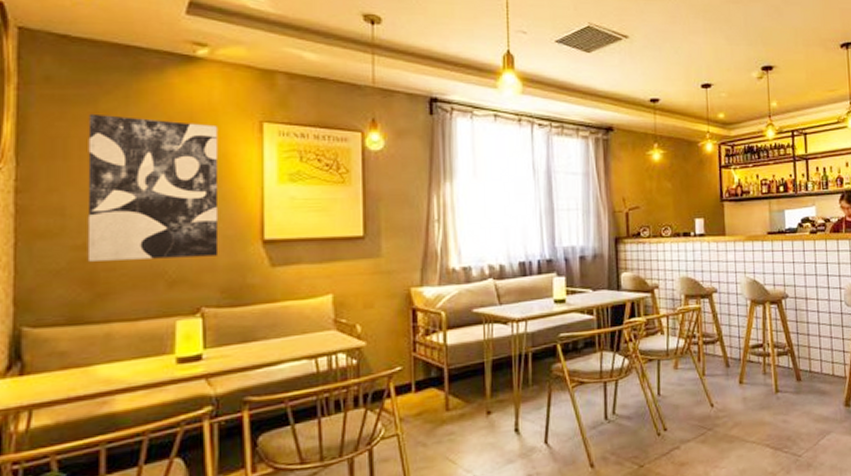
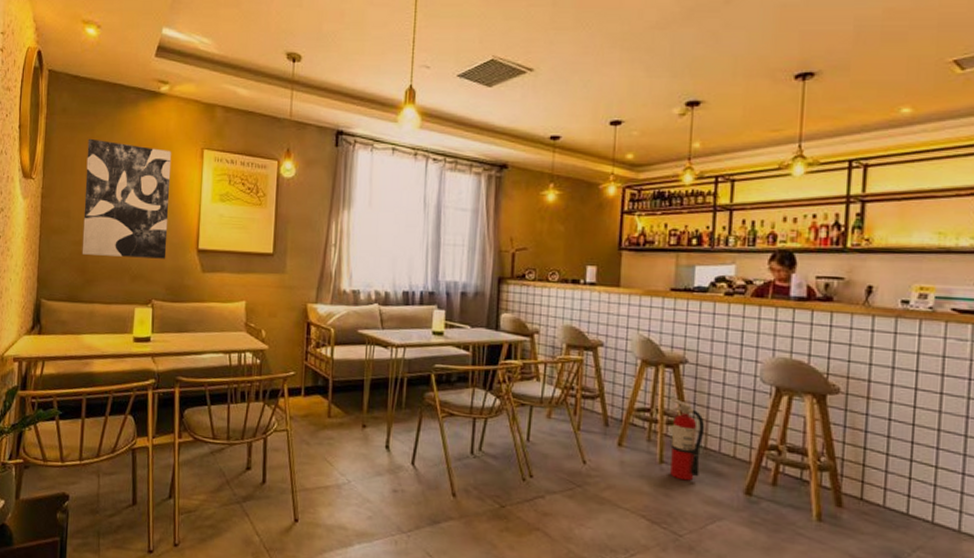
fire extinguisher: none [777,329,808,405] -> present [667,398,705,481]

